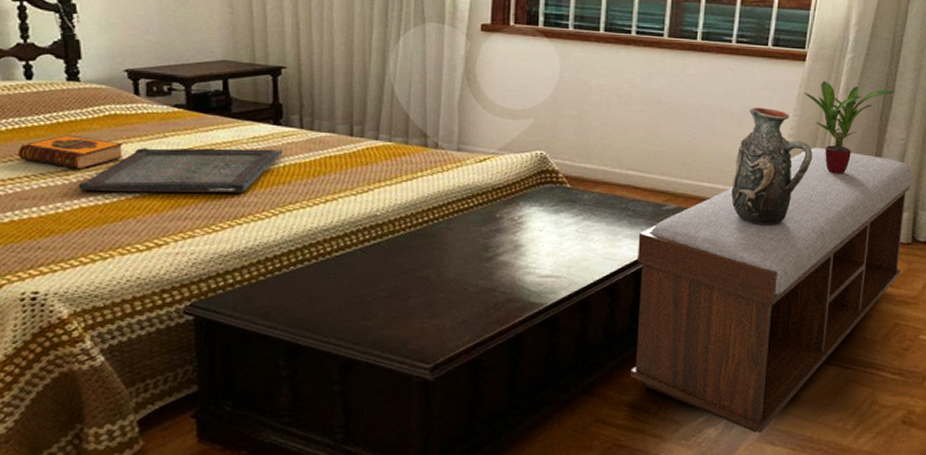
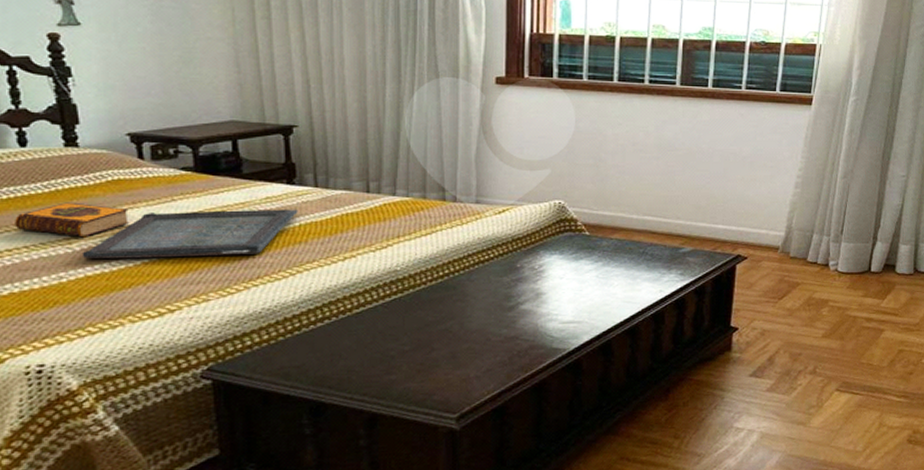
bench: present [629,147,913,434] -> none [652,187,914,461]
decorative vase: present [731,107,813,226] -> none [745,150,820,264]
potted plant: present [803,80,895,174] -> none [810,123,896,212]

